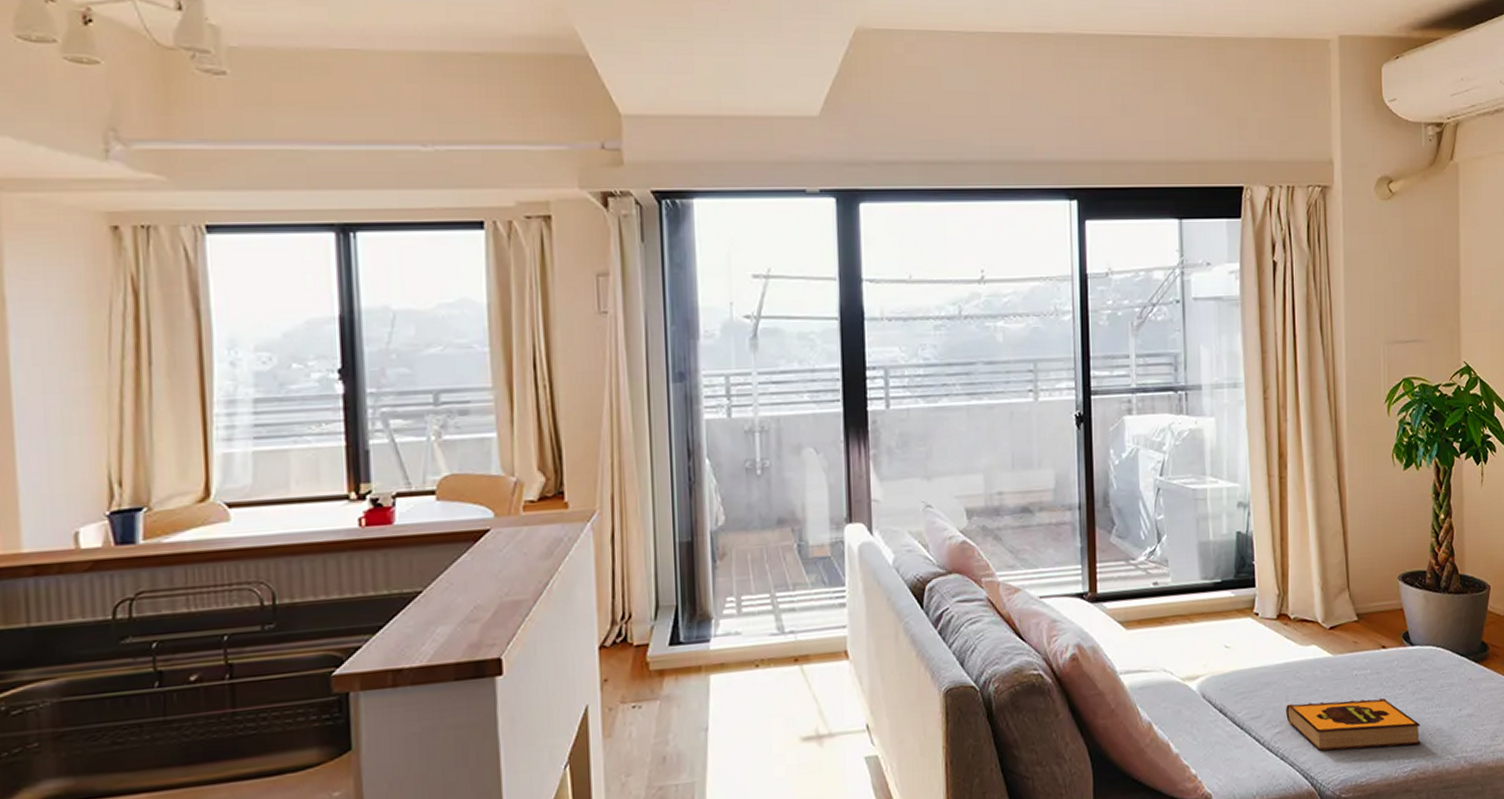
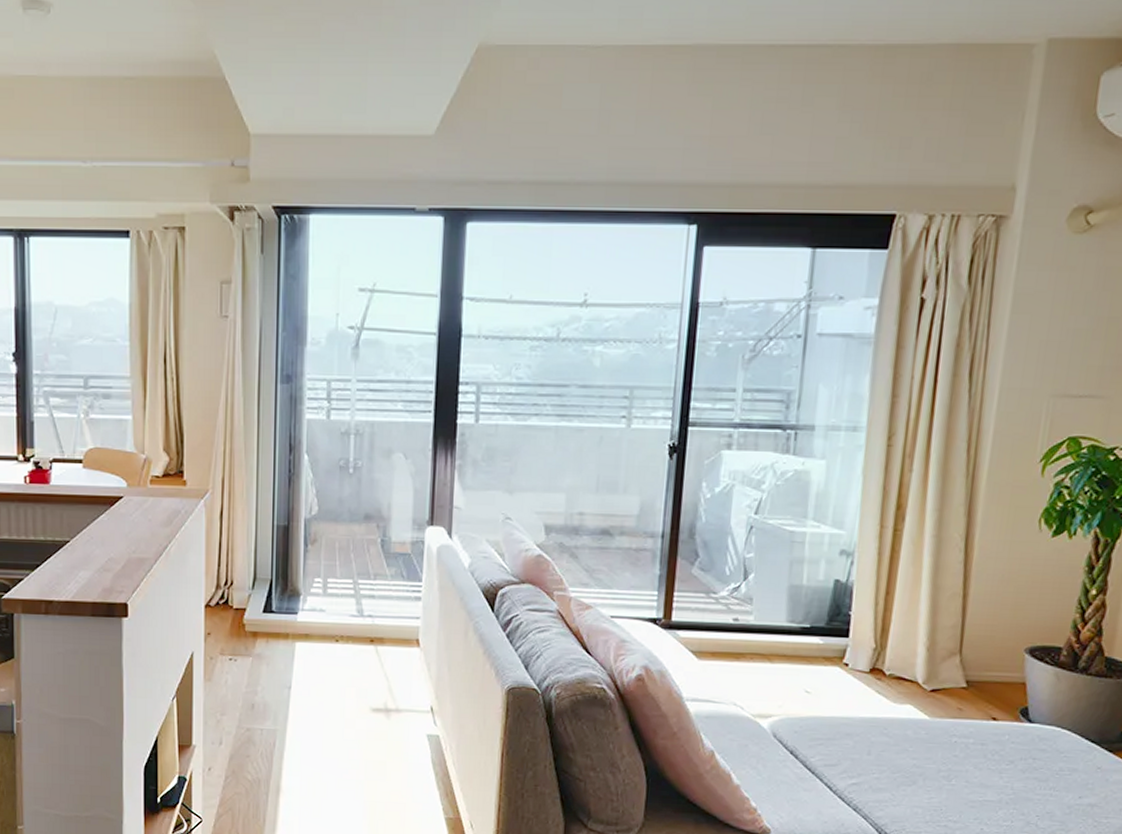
hardback book: present [1286,697,1421,751] -> none [865,758,1027,824]

